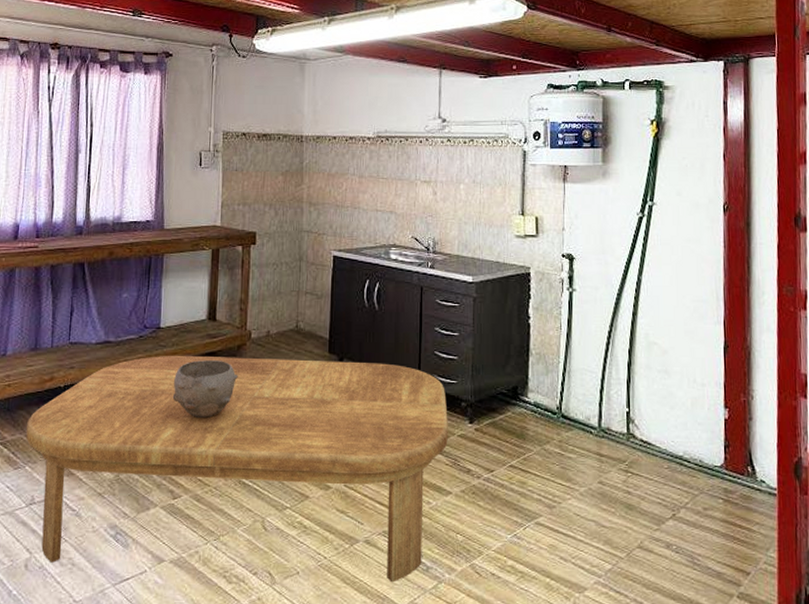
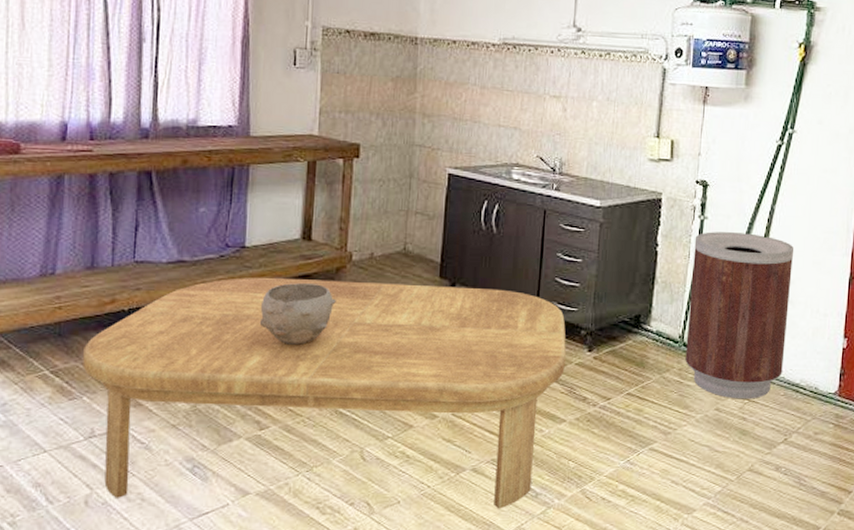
trash can: none [564,303,665,472] -> present [685,231,794,399]

